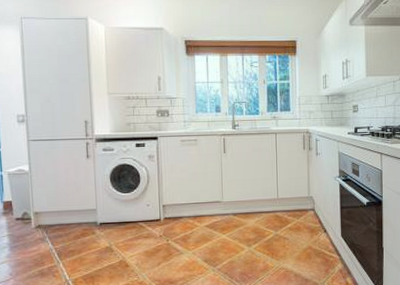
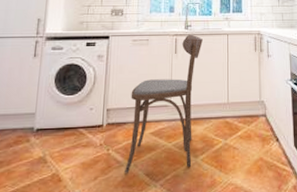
dining chair: none [184,134,251,260] -> present [125,34,203,173]

